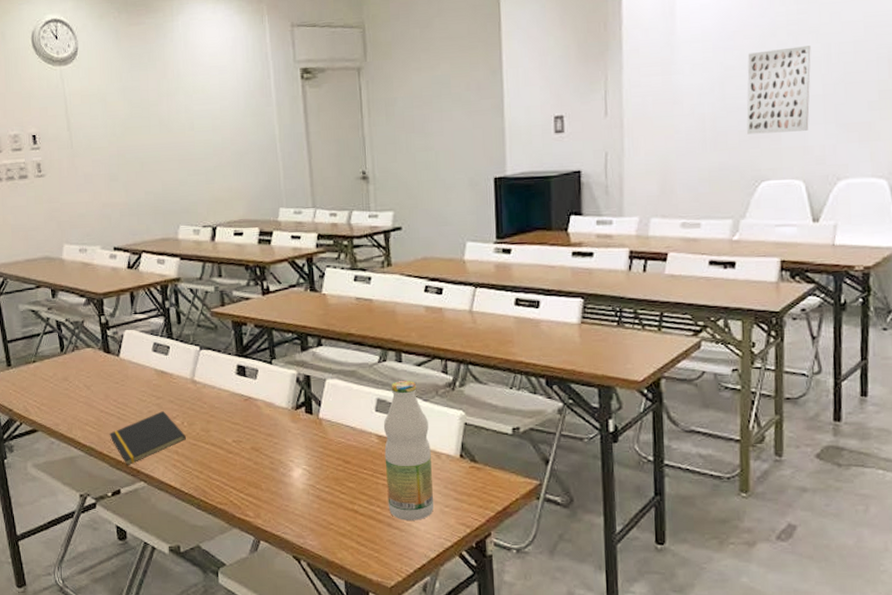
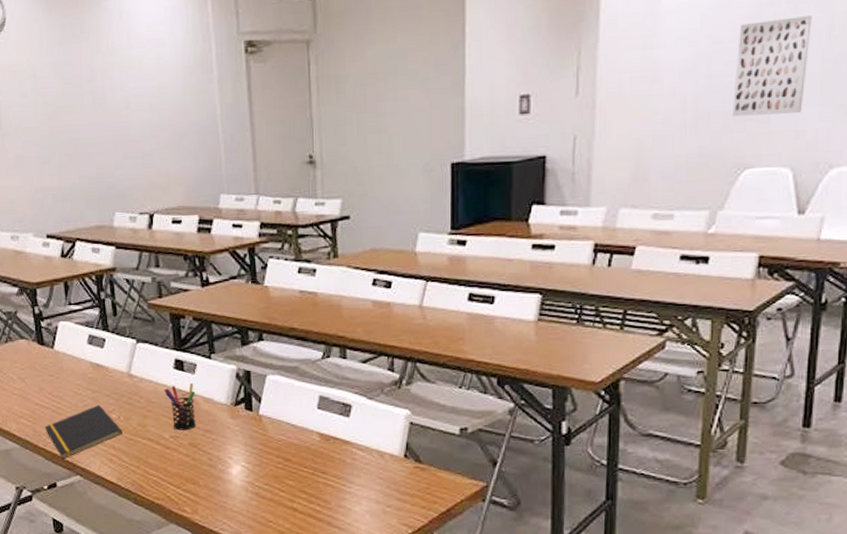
pen holder: none [227,388,258,435] -> present [164,383,196,430]
bottle: present [383,380,434,520] -> none [325,377,376,520]

